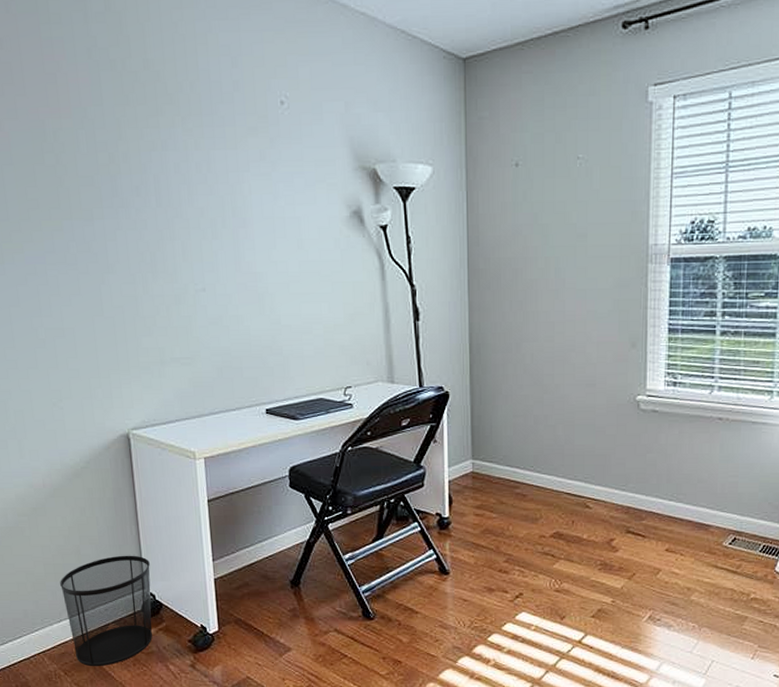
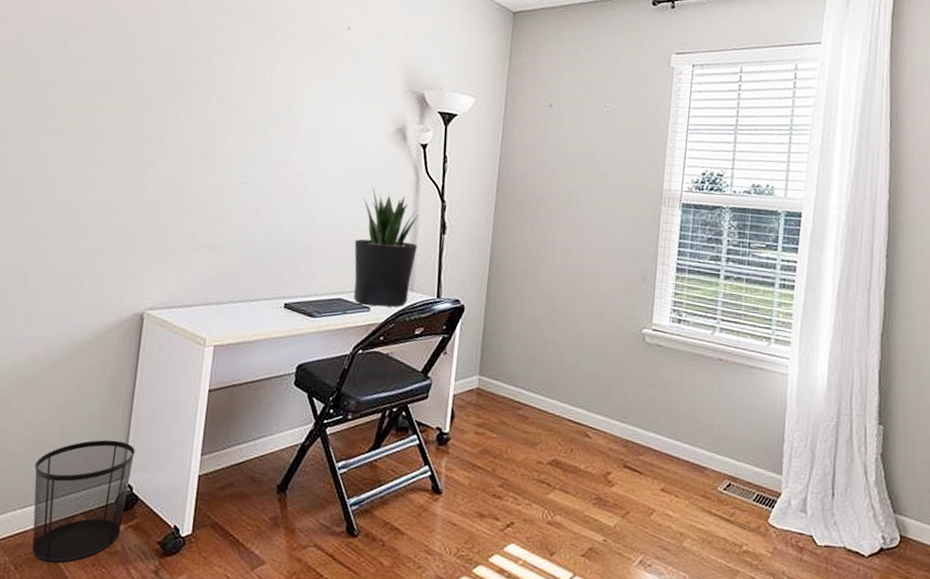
planter: none [326,277,392,403] -> present [353,186,419,308]

